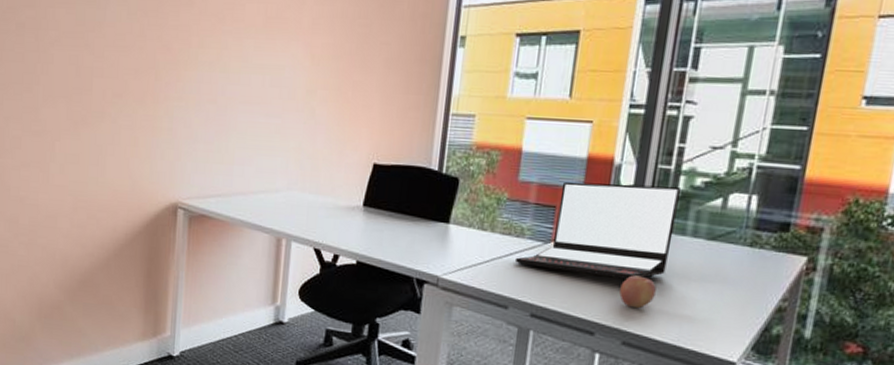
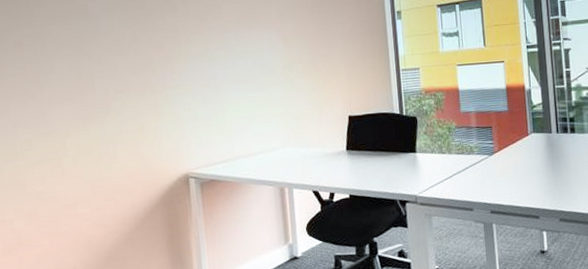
laptop: present [514,181,682,279] -> none [470,99,577,175]
fruit: present [619,275,656,309] -> none [549,167,574,193]

